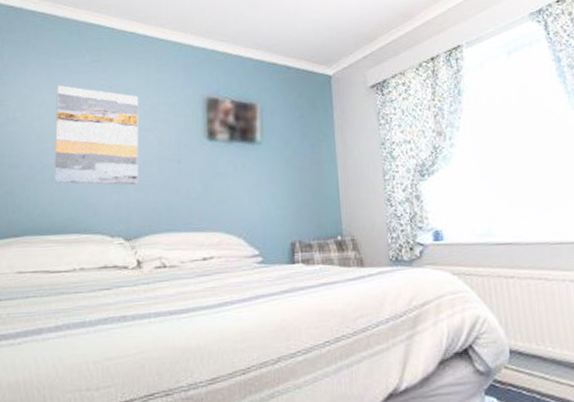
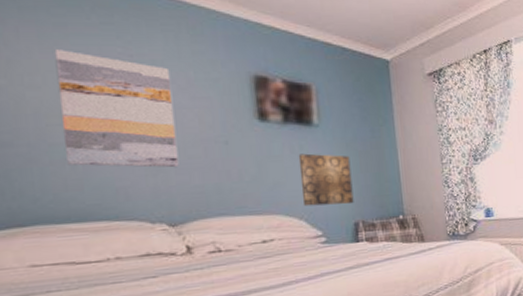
wall art: none [241,170,292,224] -> present [298,153,354,207]

